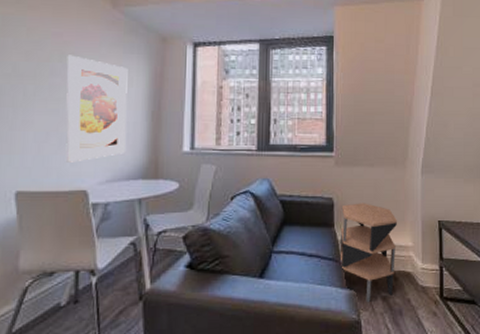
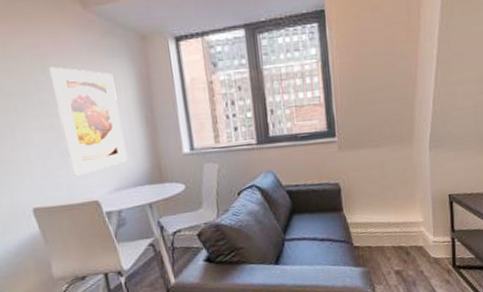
side table: present [340,203,397,303] -> none [348,184,407,278]

